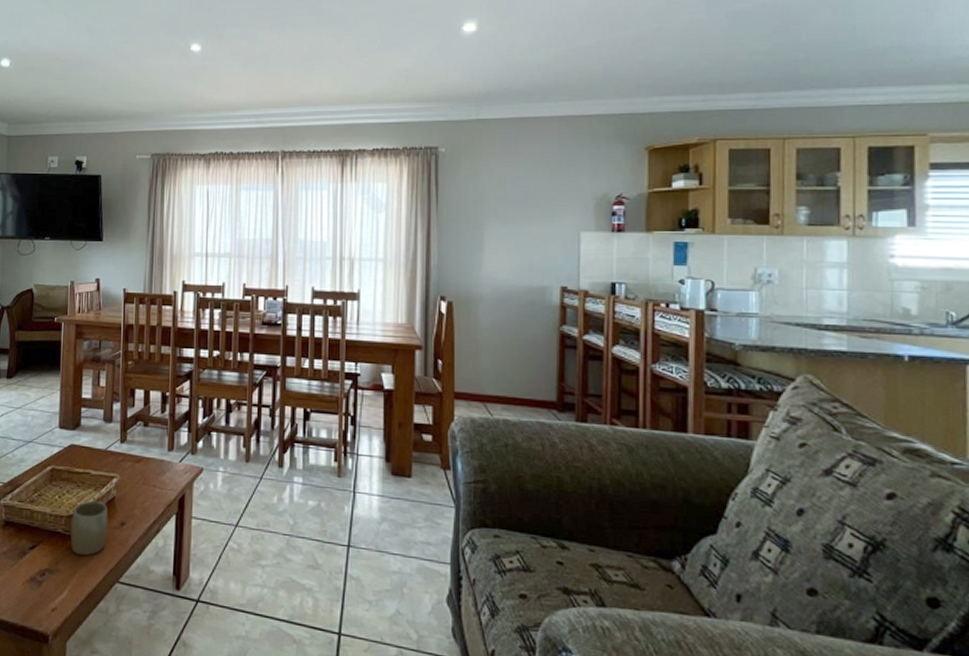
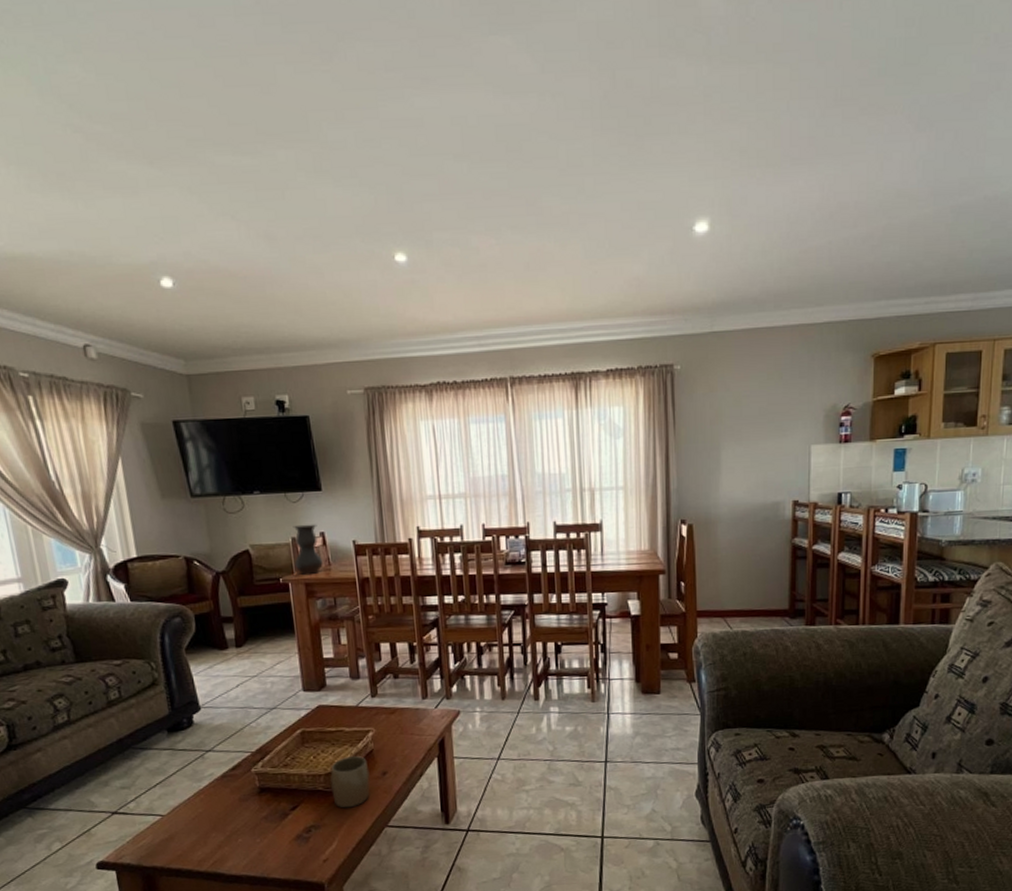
vase: none [69,270,94,318] -> present [293,524,323,576]

